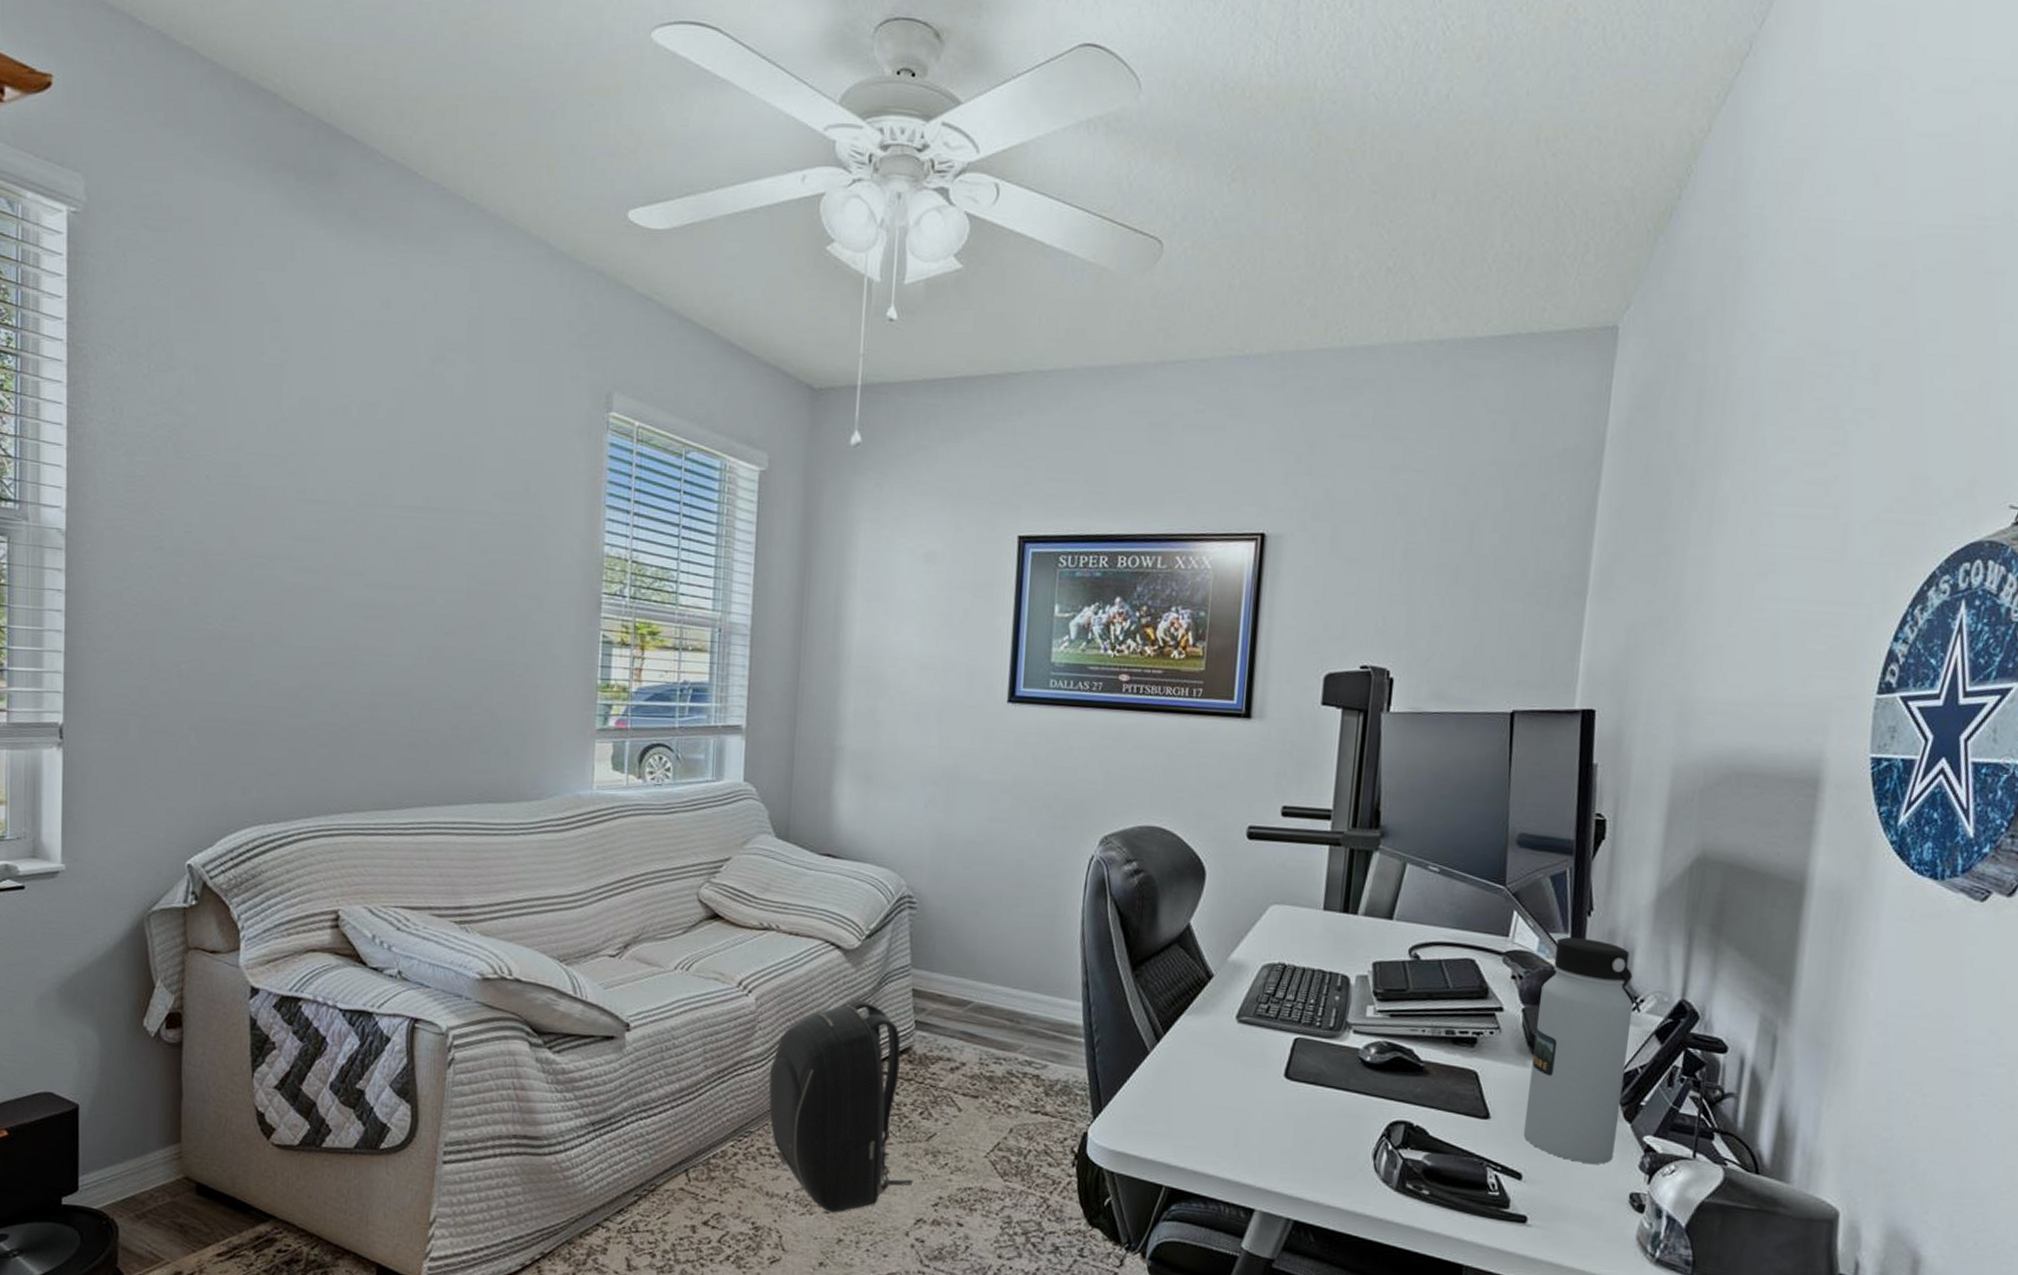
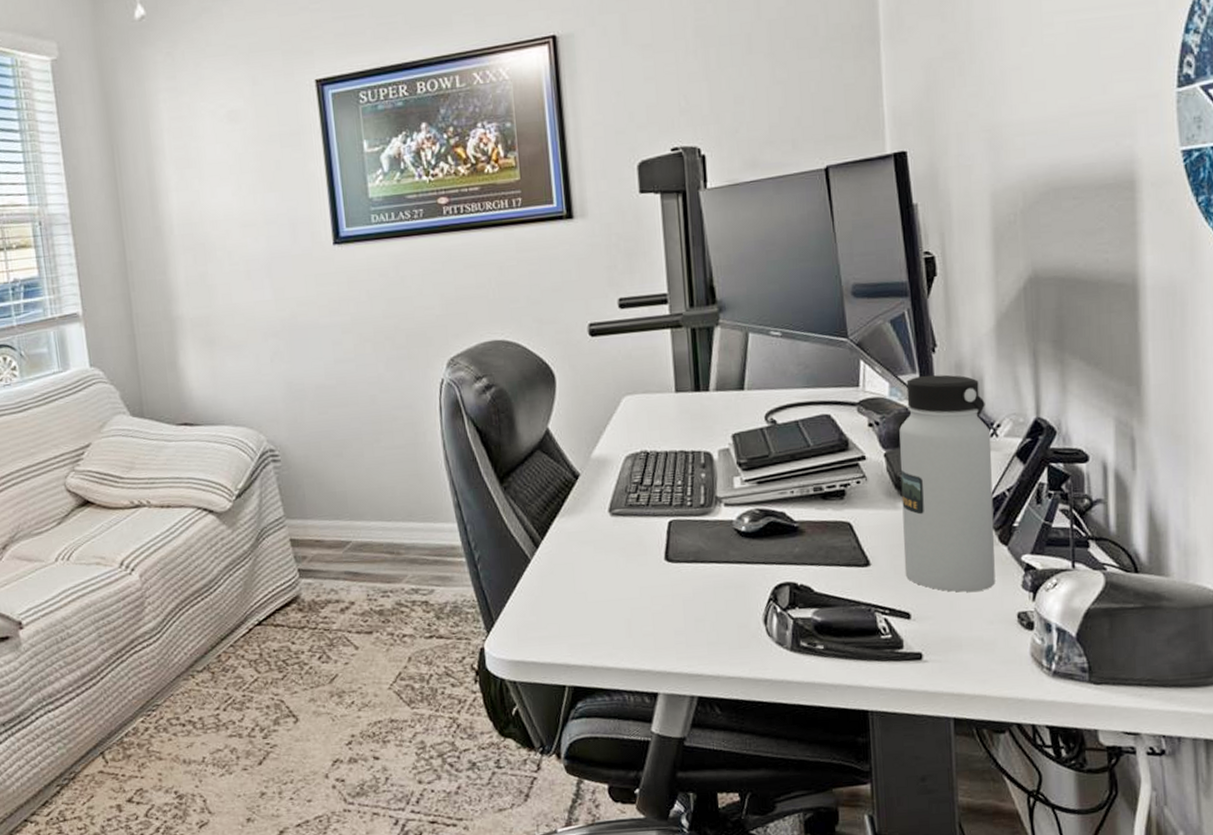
backpack: present [769,999,913,1213] -> none [165,558,324,769]

